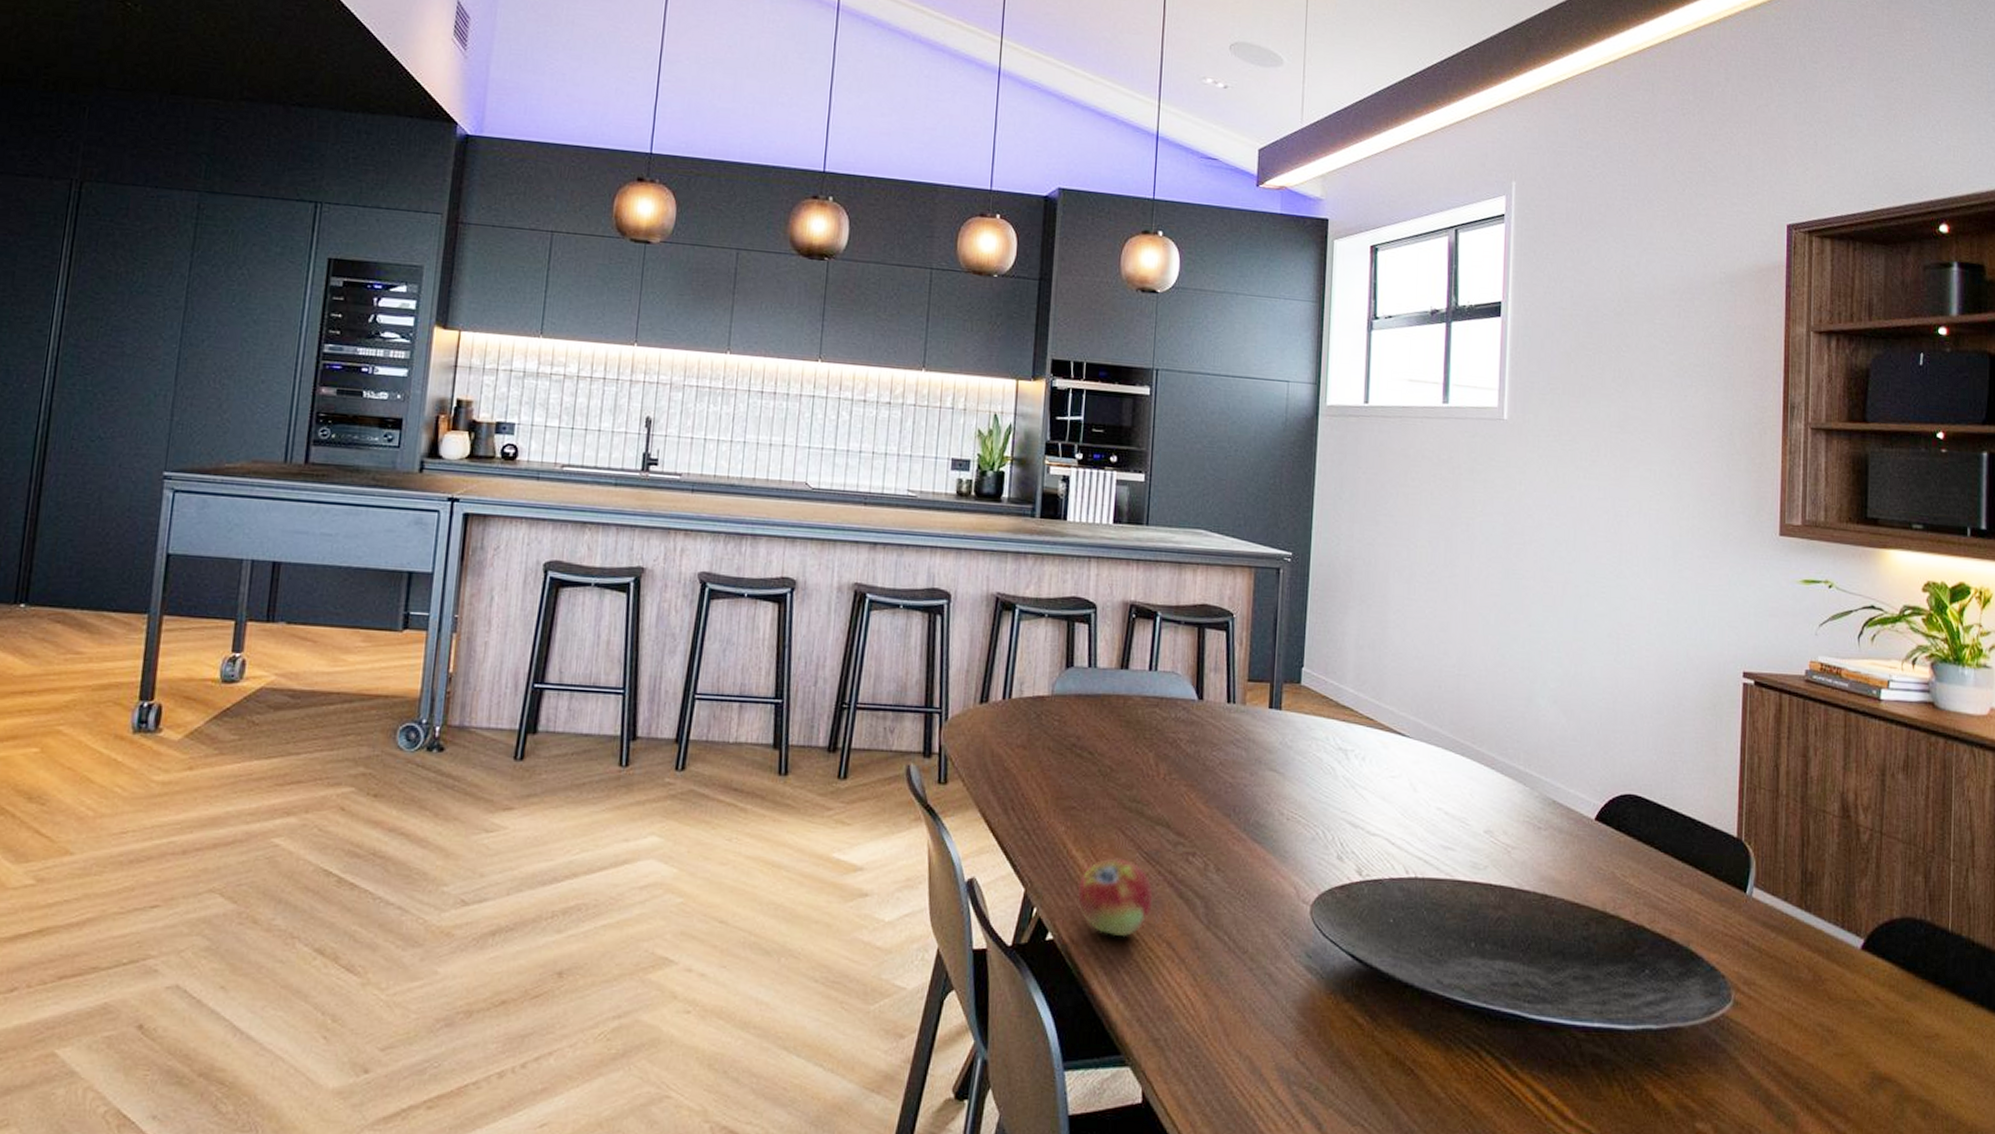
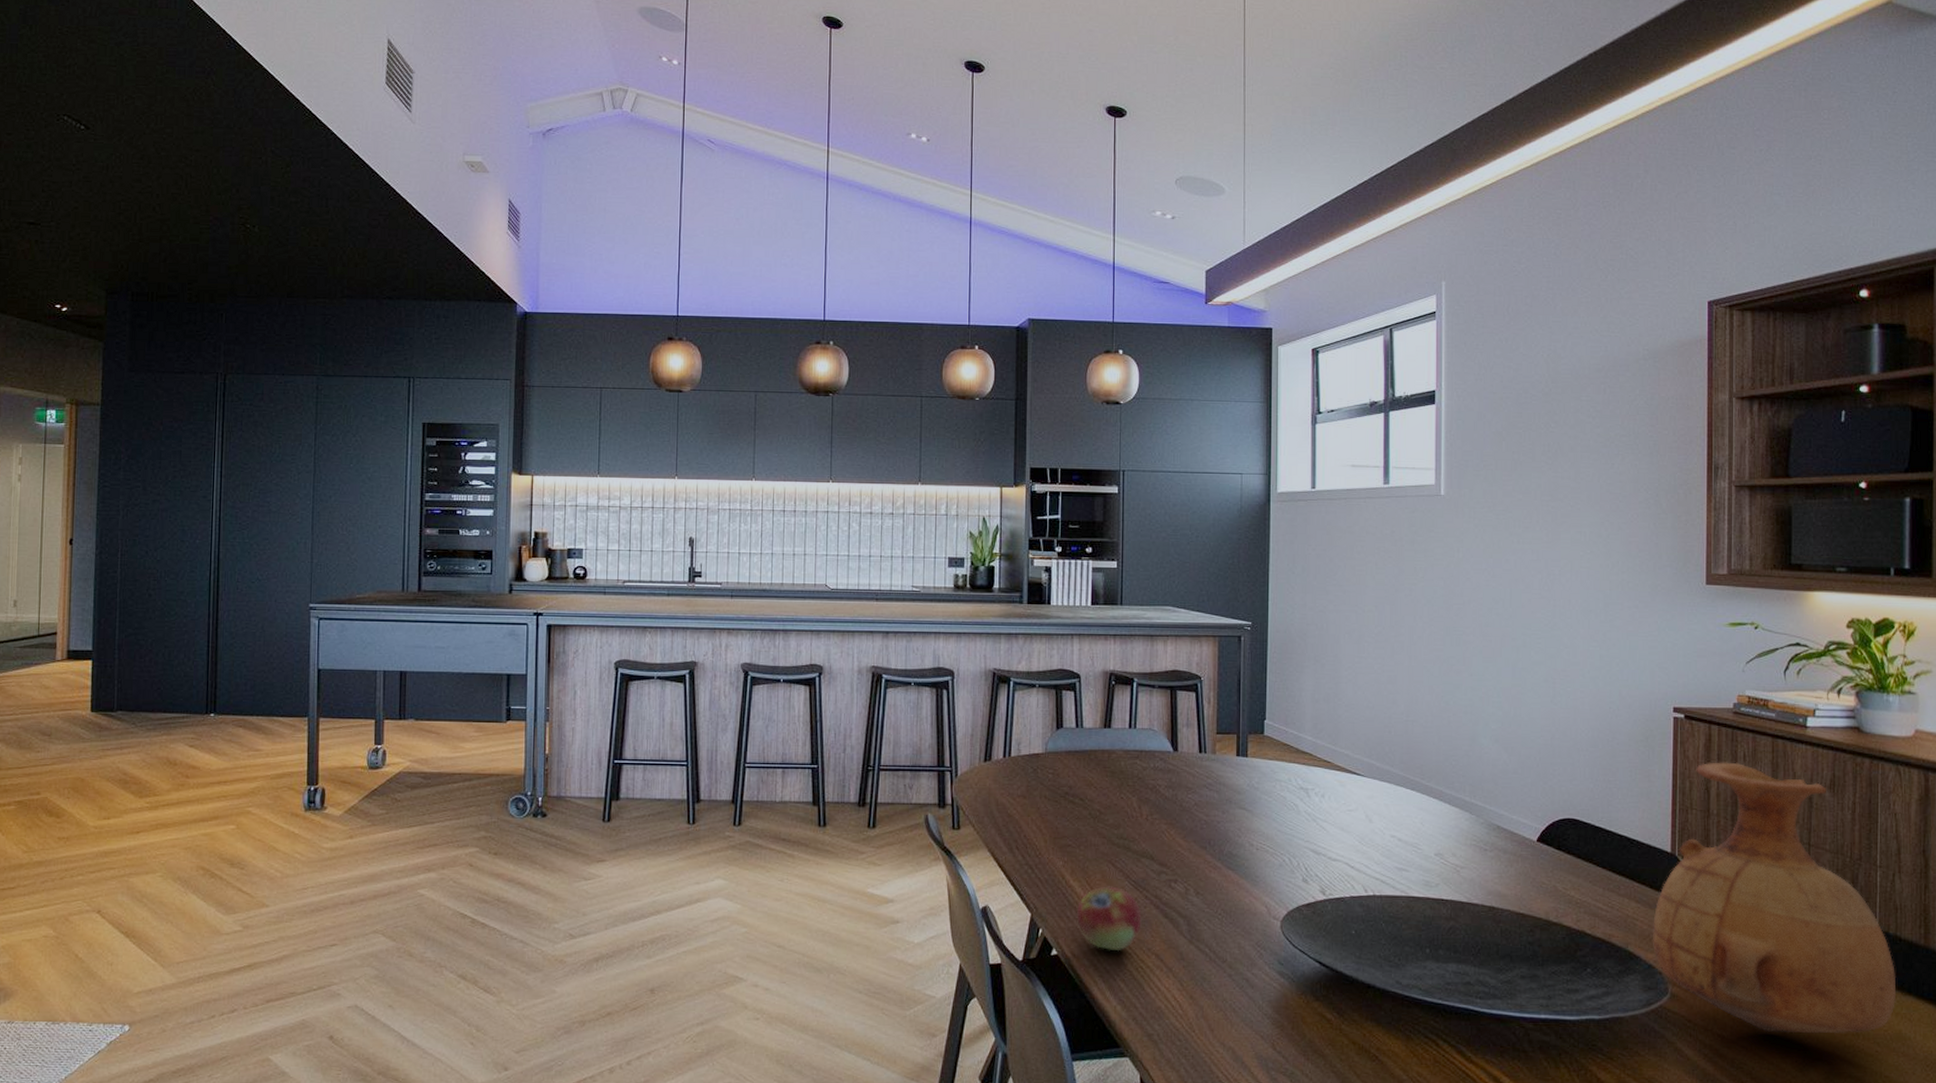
vase: none [1715,736,1969,1051] -> present [1652,762,1897,1034]

